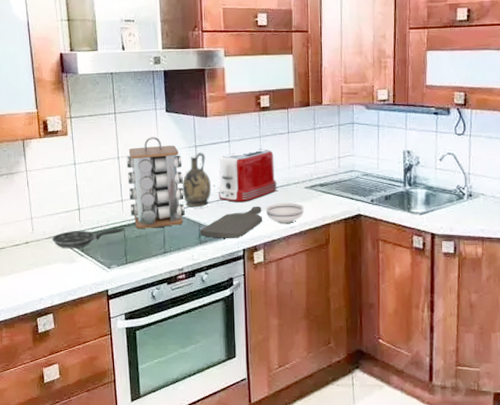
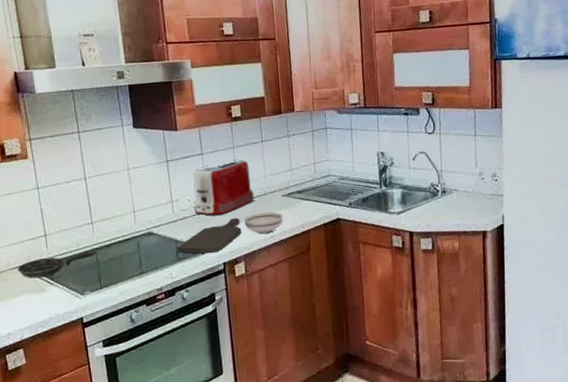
spice rack: present [126,136,185,229] -> none [94,154,160,251]
ceramic jug: present [181,152,212,208] -> none [154,167,187,226]

